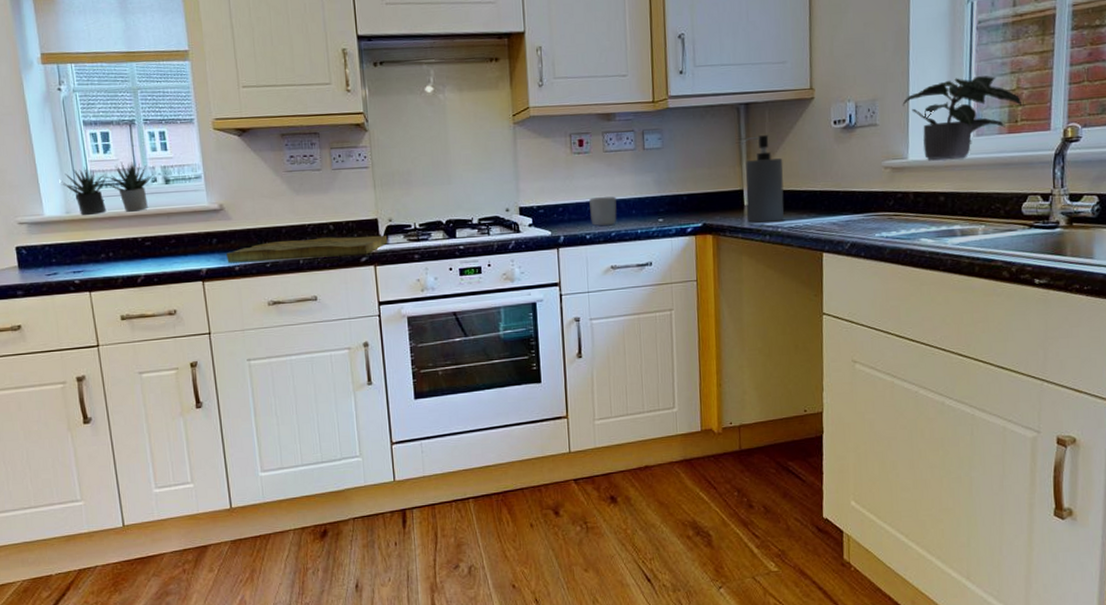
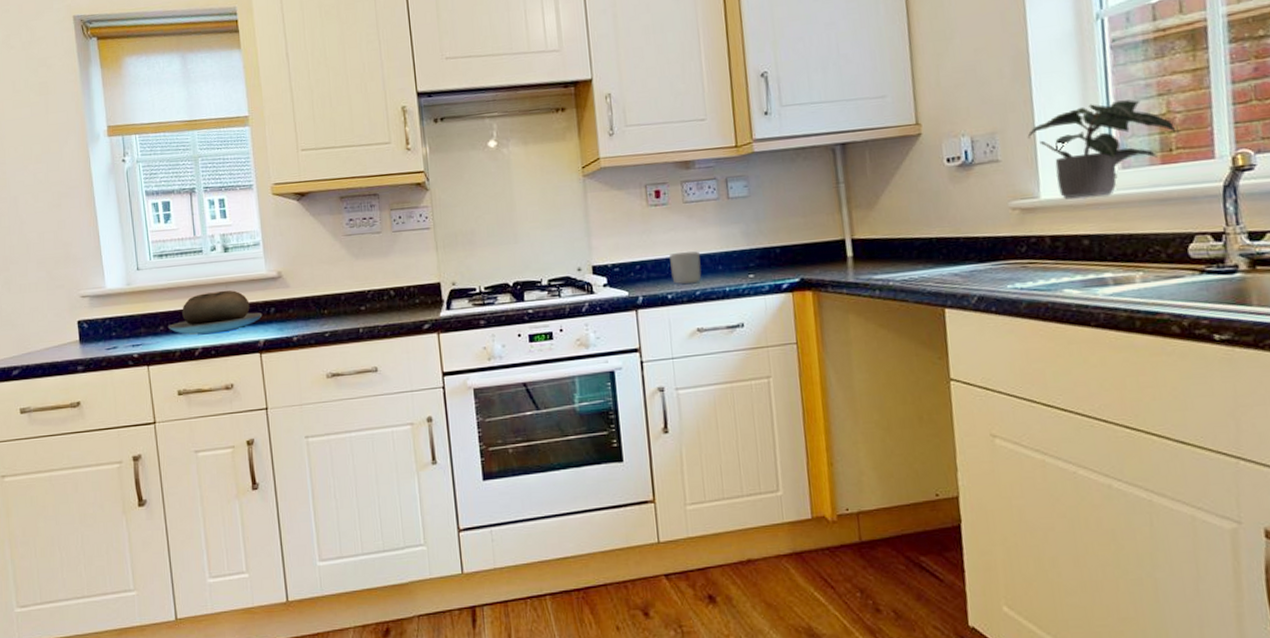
succulent plant: present [62,161,154,216] -> none [123,230,213,288]
bread: none [110,221,205,263] -> present [168,290,263,335]
cutting board: present [226,234,388,262] -> none [284,299,452,333]
soap dispenser: present [741,135,784,224] -> none [839,177,895,277]

